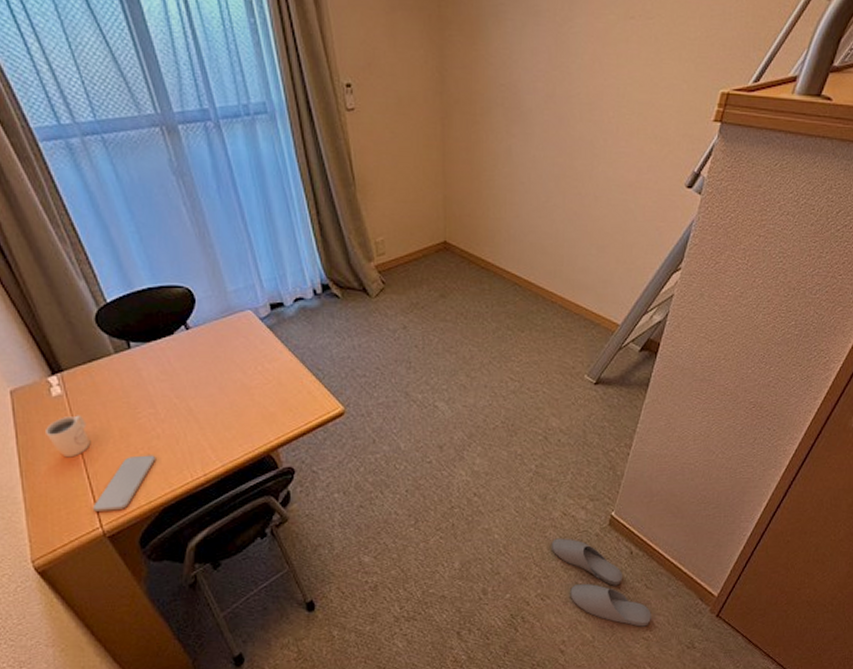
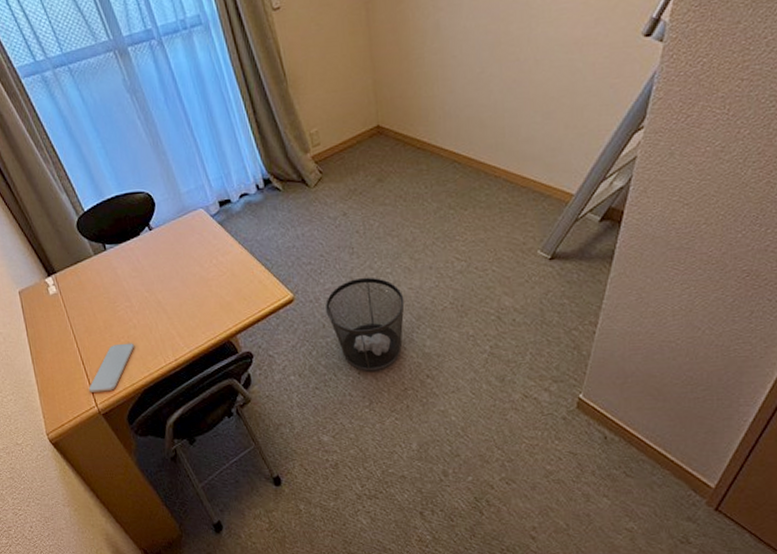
mug: present [46,415,91,458] -> none [47,310,83,347]
waste bin: none [378,393,458,489] -> present [325,277,405,371]
slippers: present [551,538,651,627] -> none [513,421,634,517]

